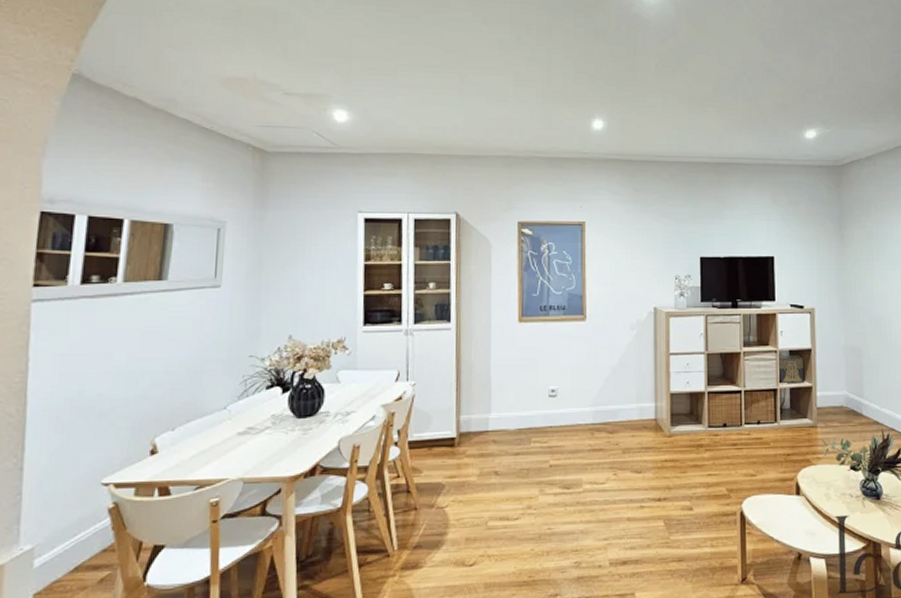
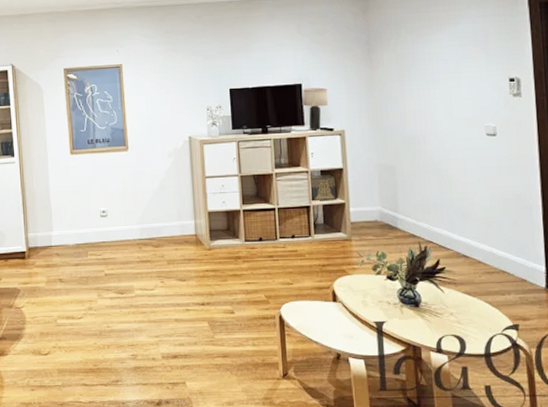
table lamp: none [774,261,800,307] -> present [302,87,329,131]

